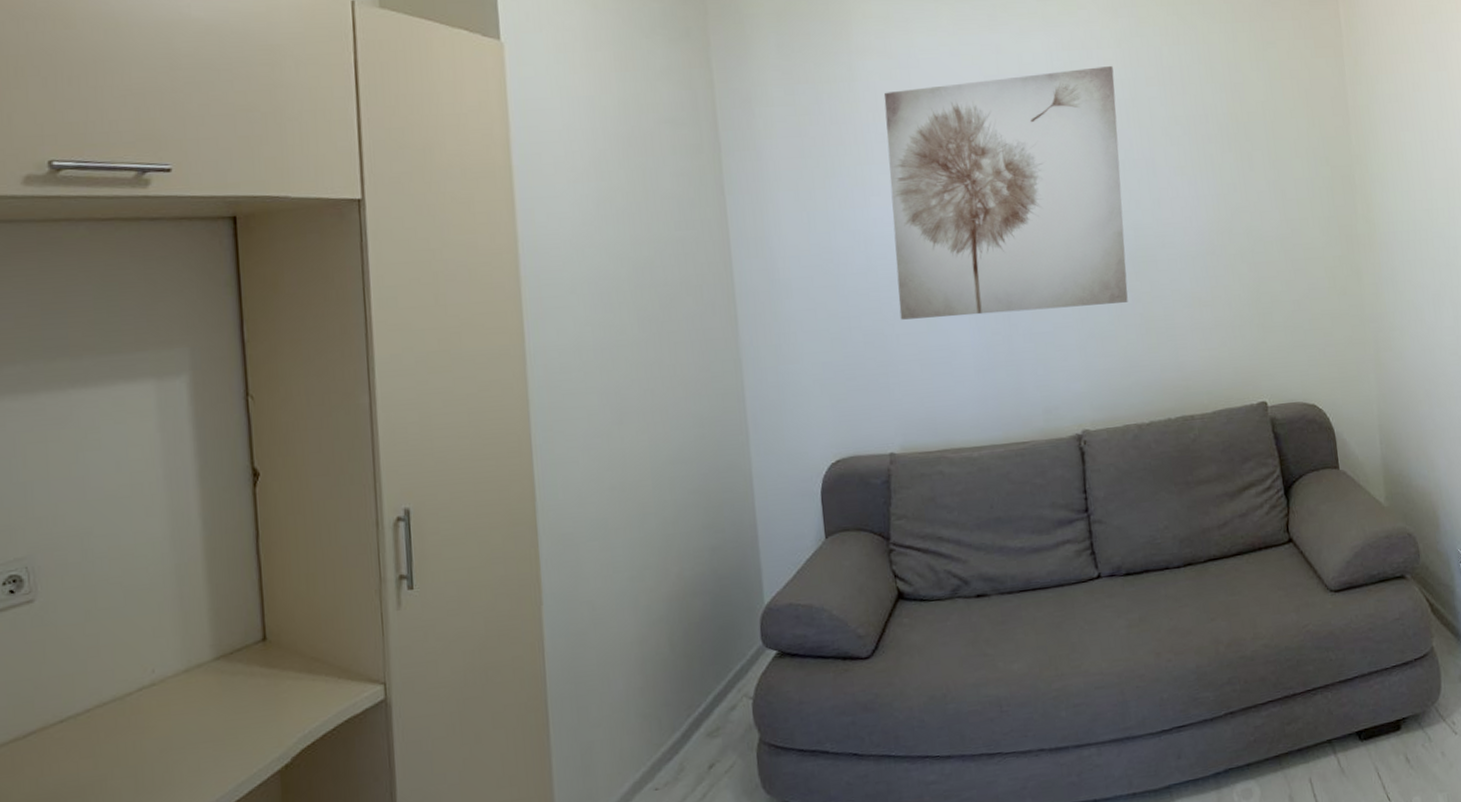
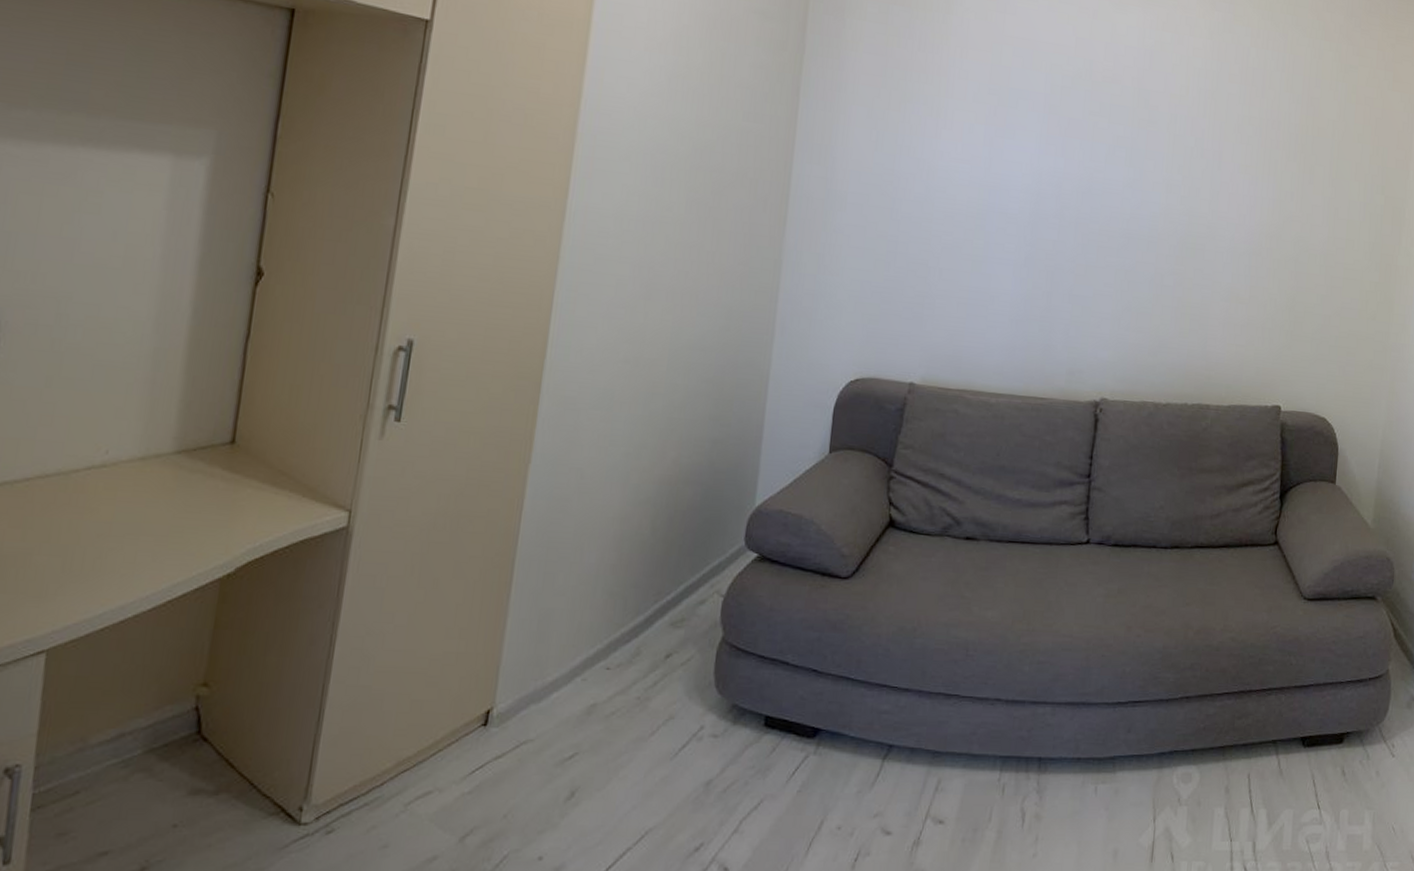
wall art: present [883,65,1128,320] -> none [947,31,1201,284]

